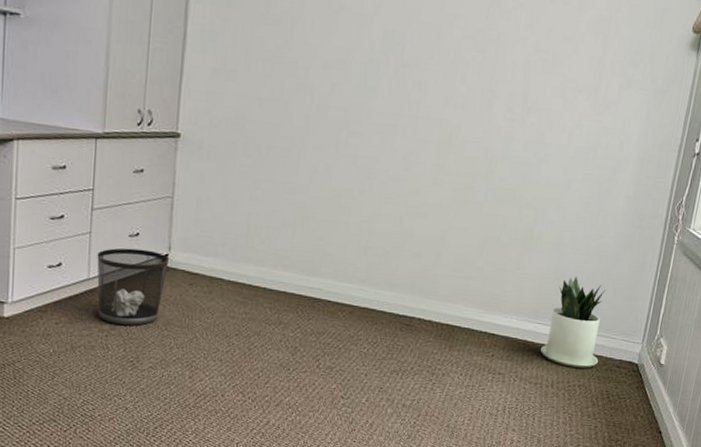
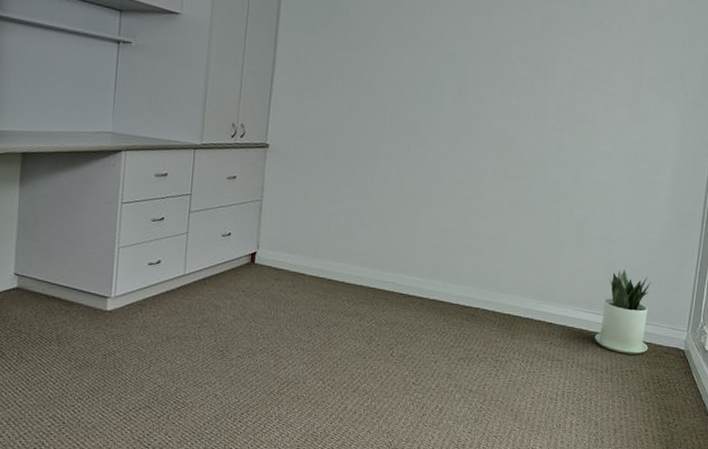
waste bin: present [97,247,170,326] -> none [192,246,258,318]

